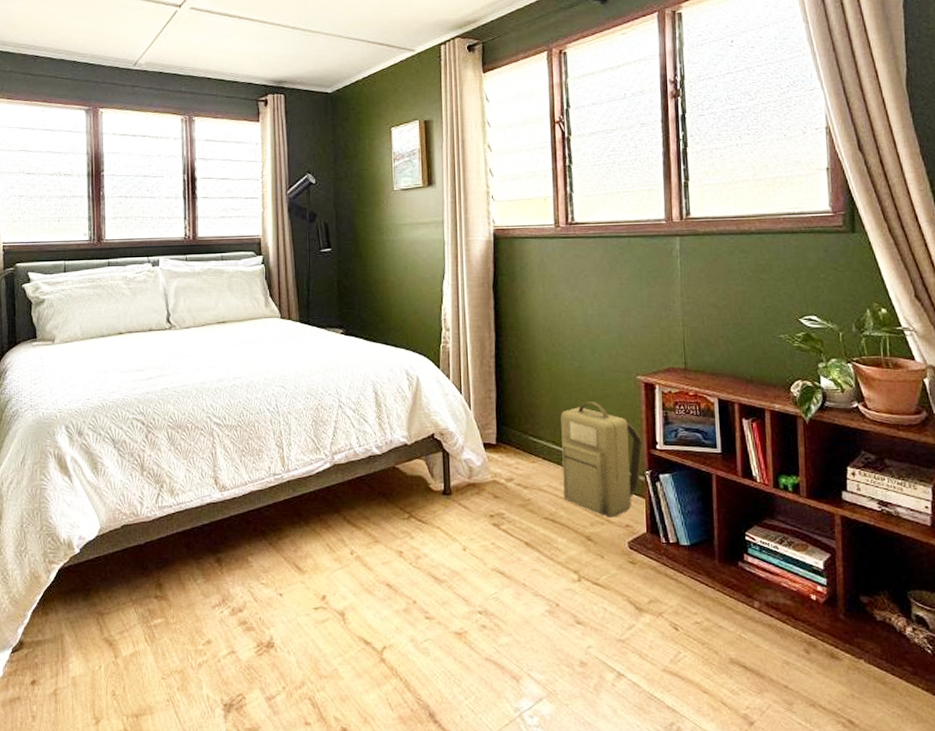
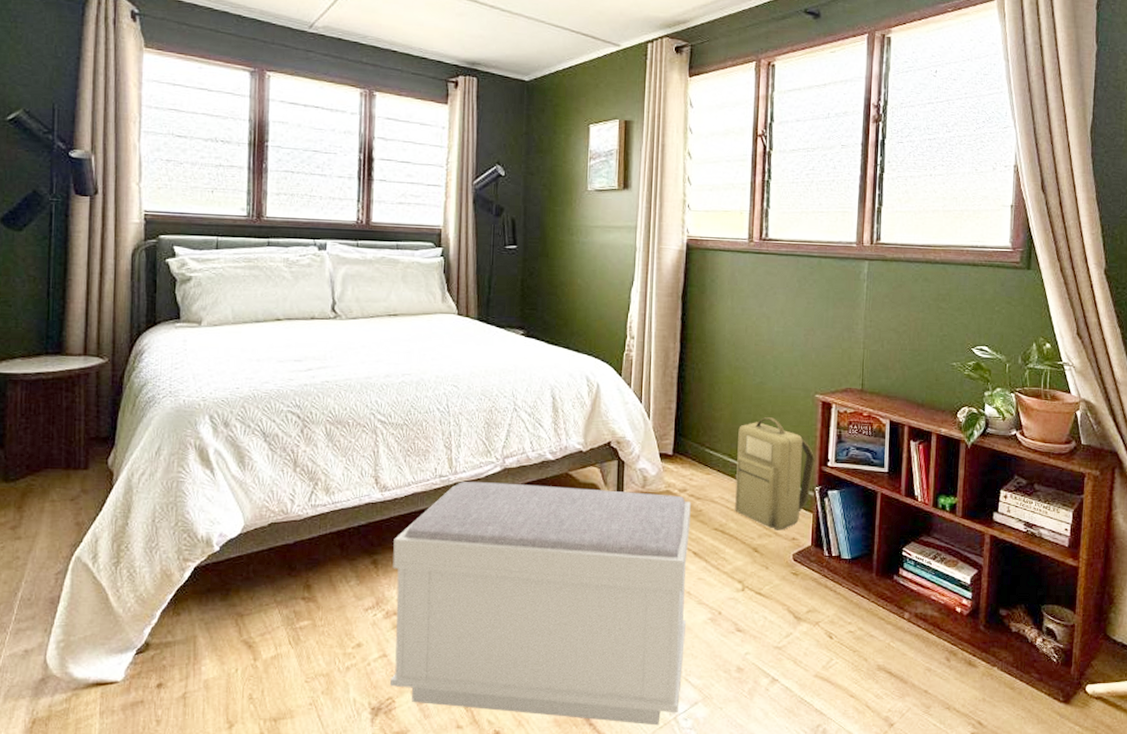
bench: none [235,478,524,723] -> present [390,482,691,726]

